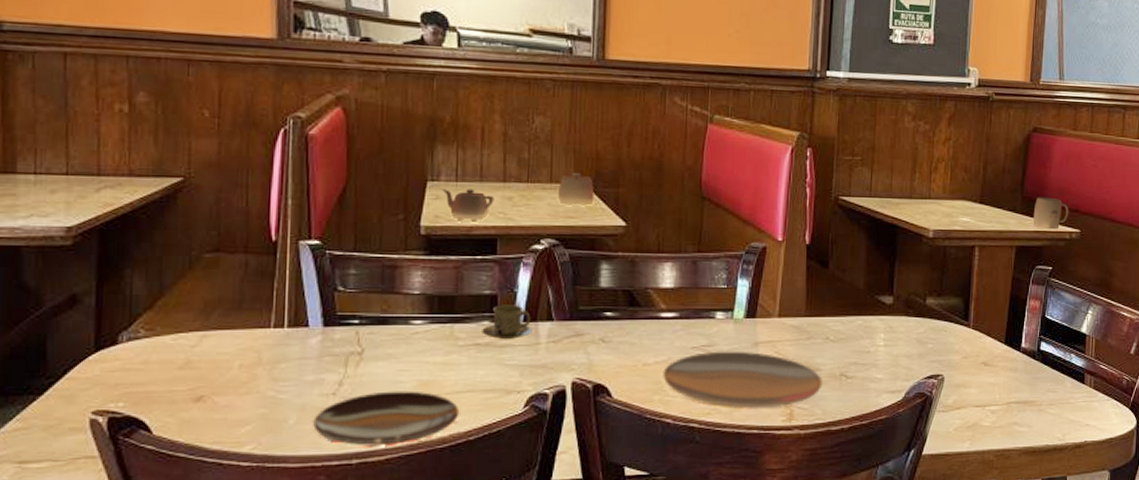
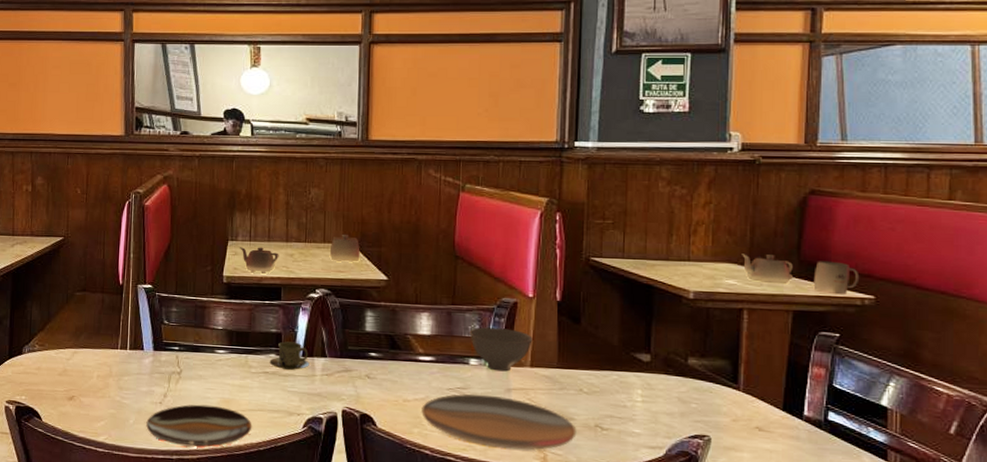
bowl: none [716,276,781,324] -> present [469,327,533,372]
teapot: none [975,190,1017,221] -> present [742,253,793,285]

